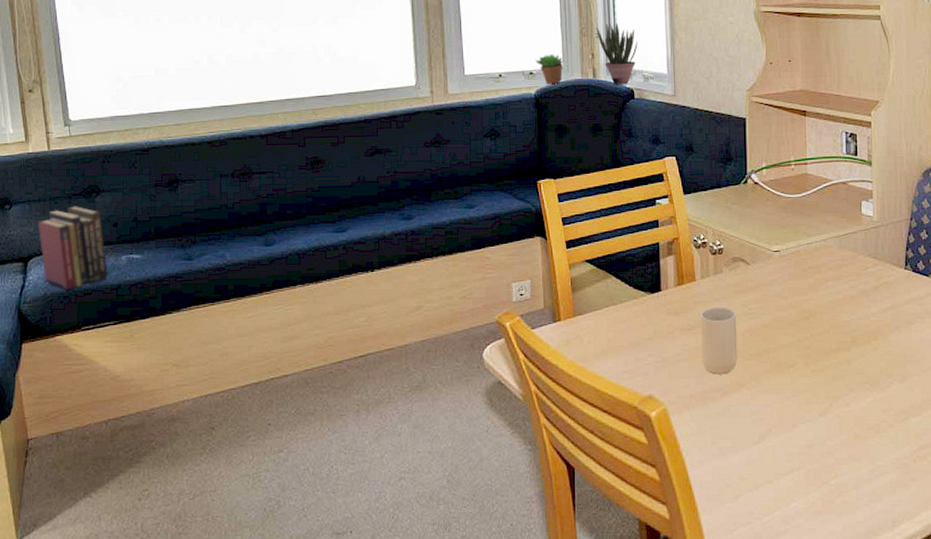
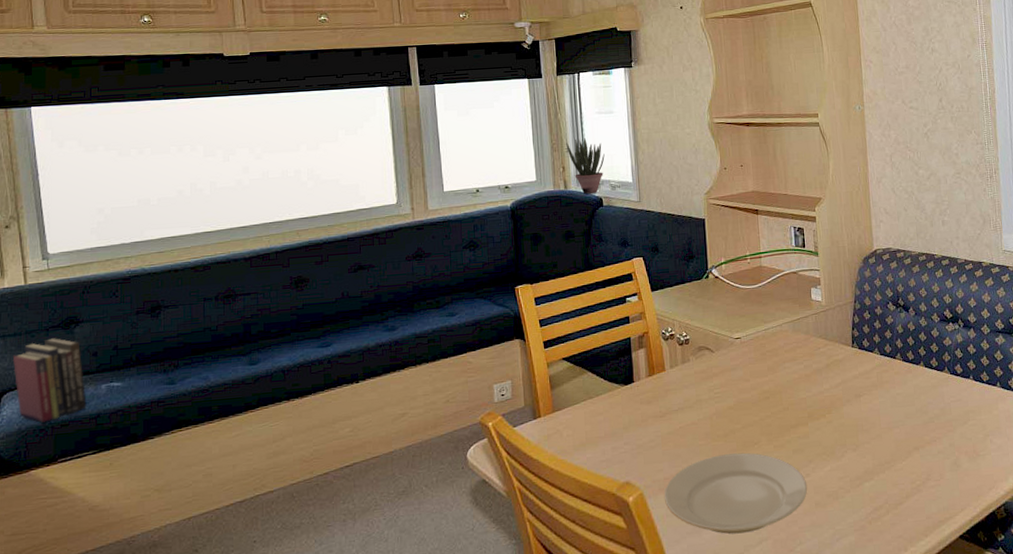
succulent plant: present [535,53,564,85] -> none [510,168,537,197]
plate: none [689,375,847,460] -> present [664,452,808,534]
cup: present [700,306,738,375] -> none [670,393,707,457]

